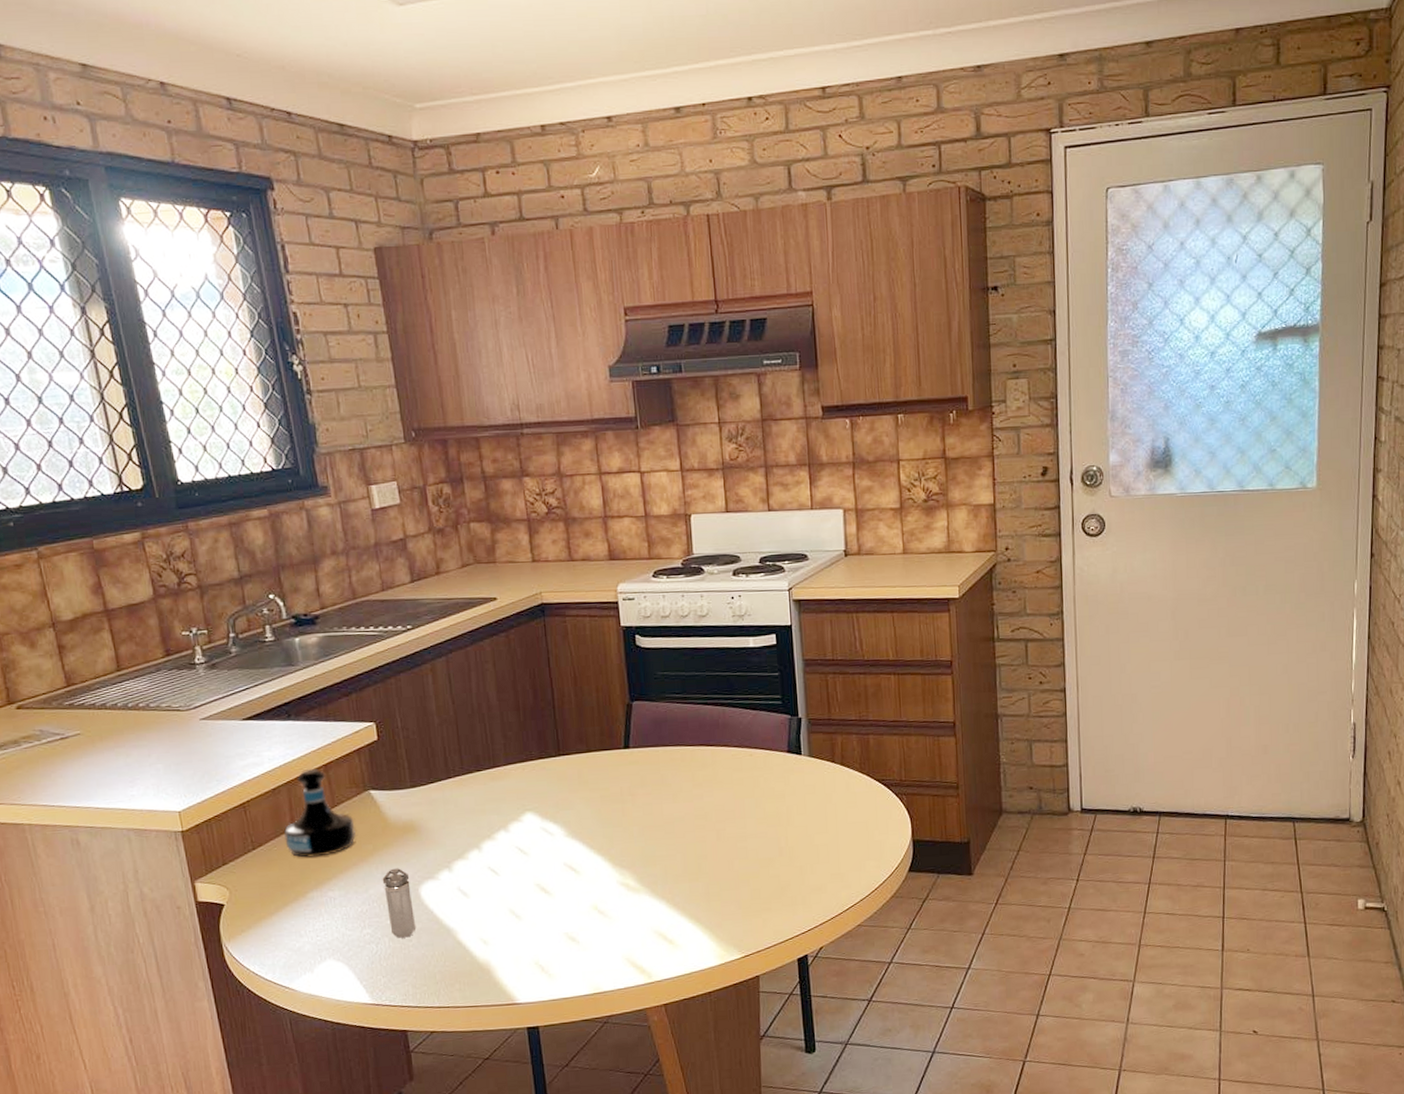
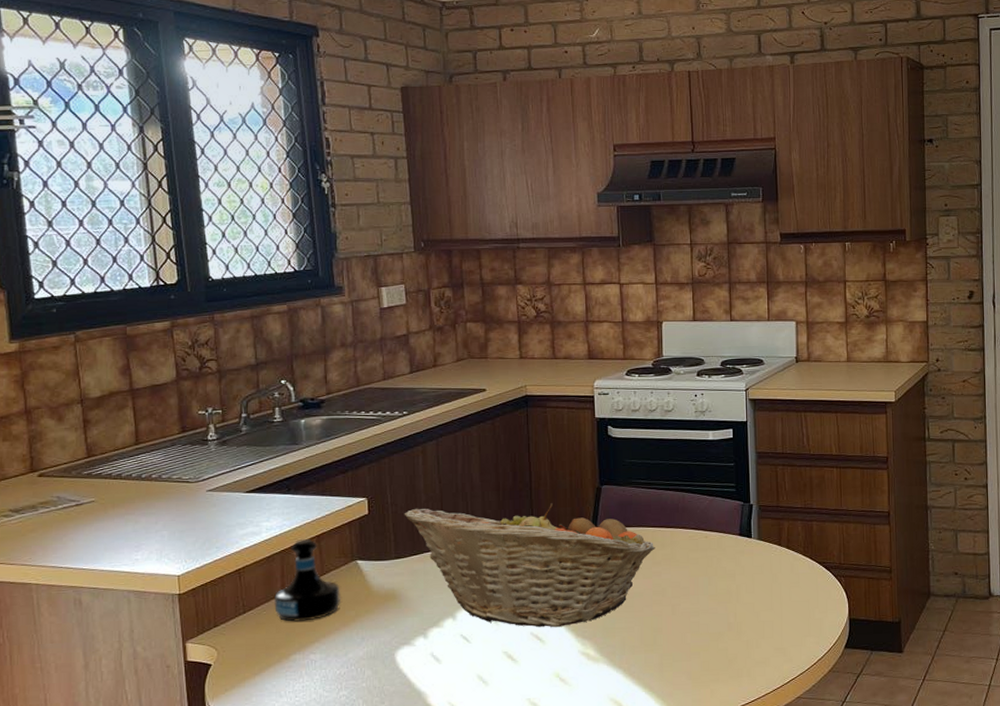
shaker: present [382,868,415,938] -> none [361,634,388,700]
fruit basket: none [416,721,695,857] -> present [404,502,655,628]

